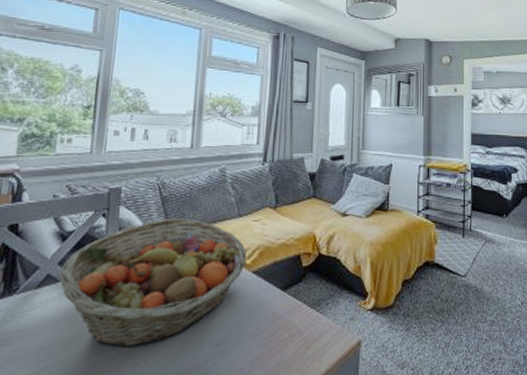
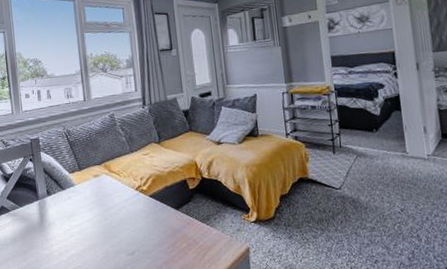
fruit basket: present [59,219,247,347] -> none [9,157,143,257]

